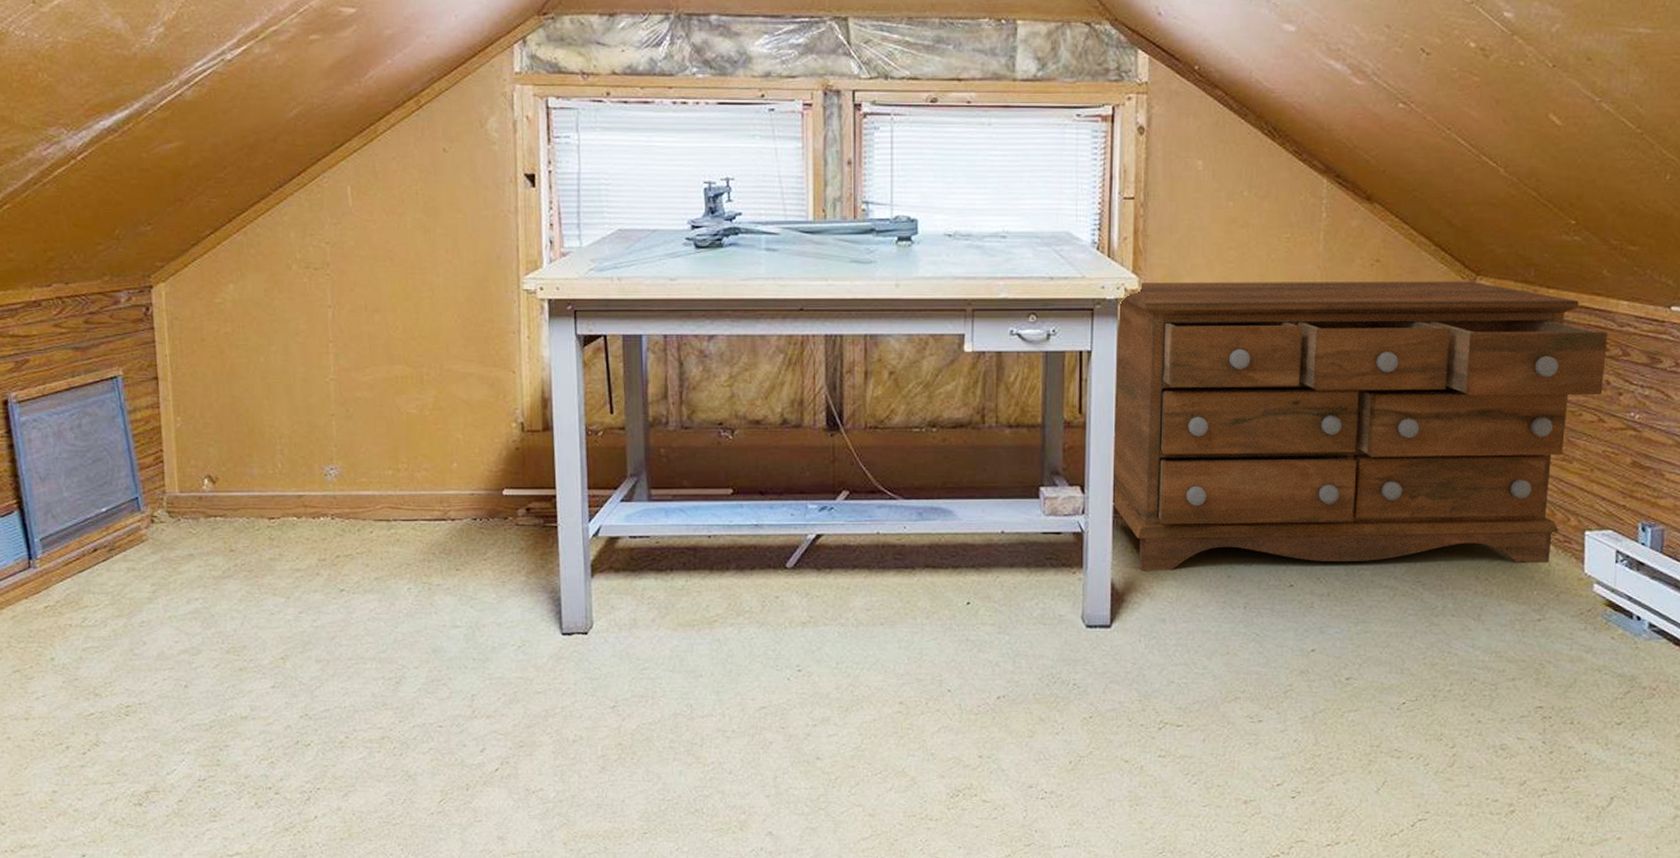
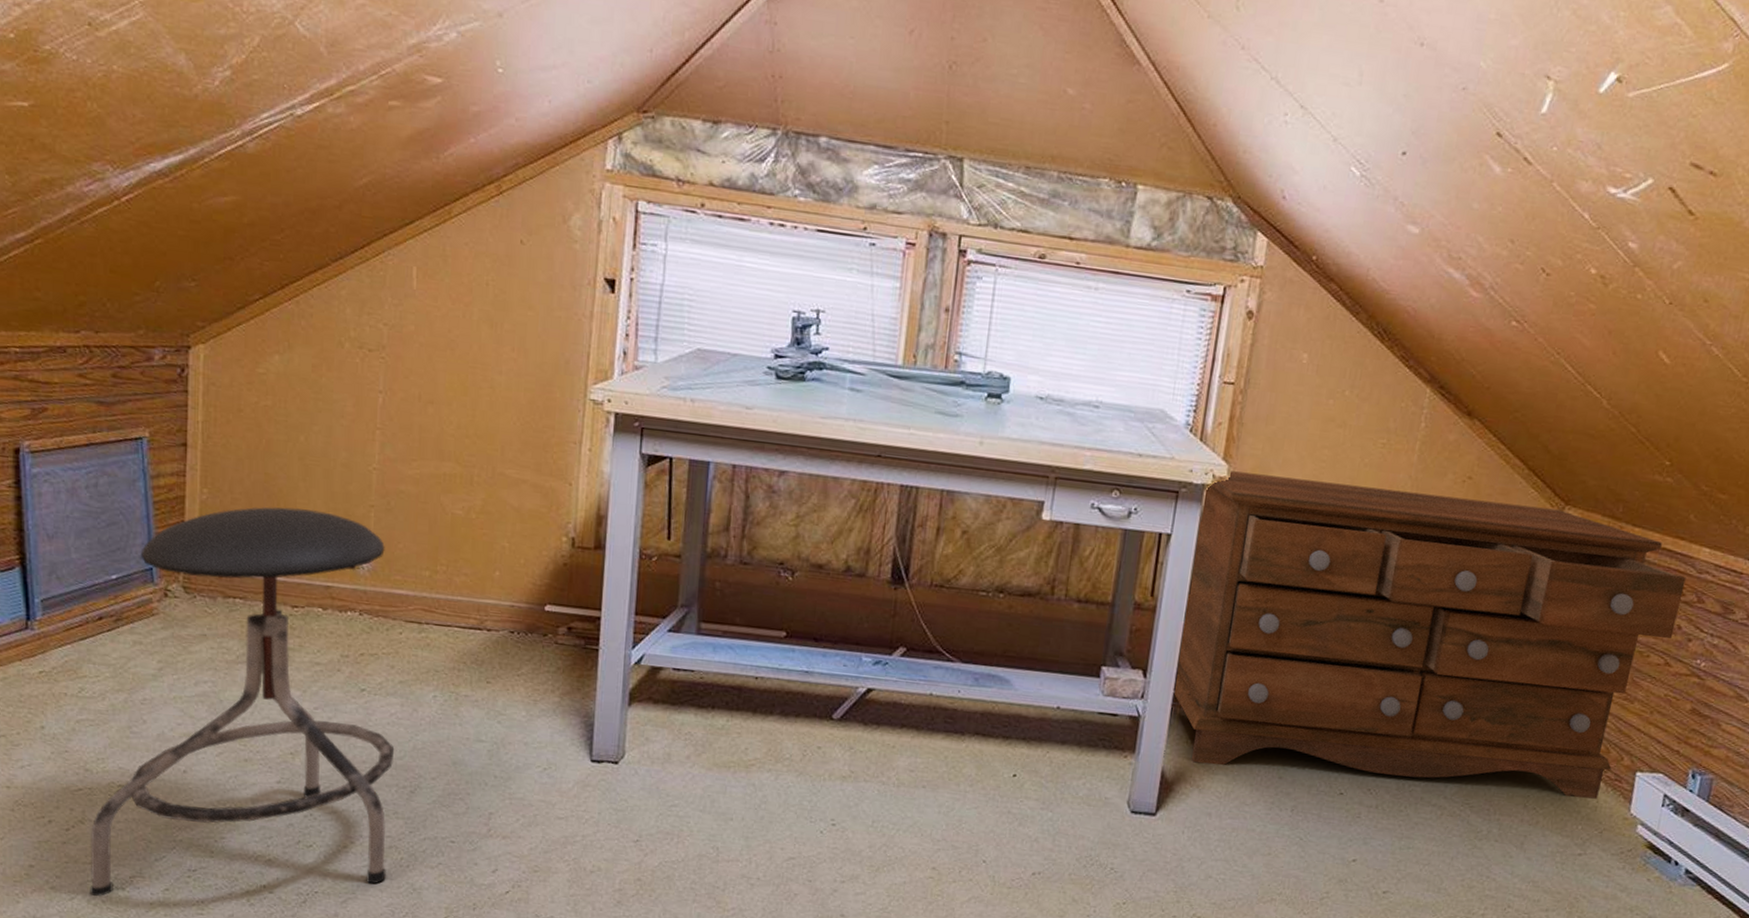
stool: none [105,424,382,815] -> present [90,506,395,897]

